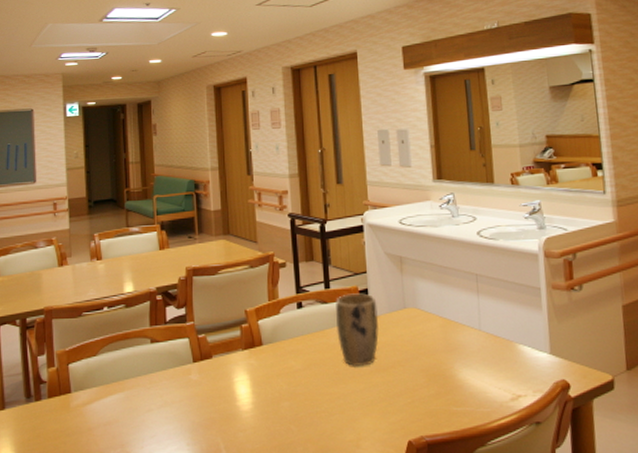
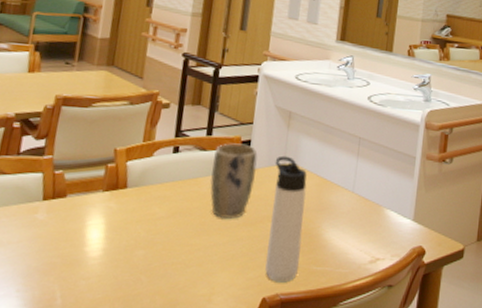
thermos bottle: none [395,300,438,425] -> present [265,155,307,283]

